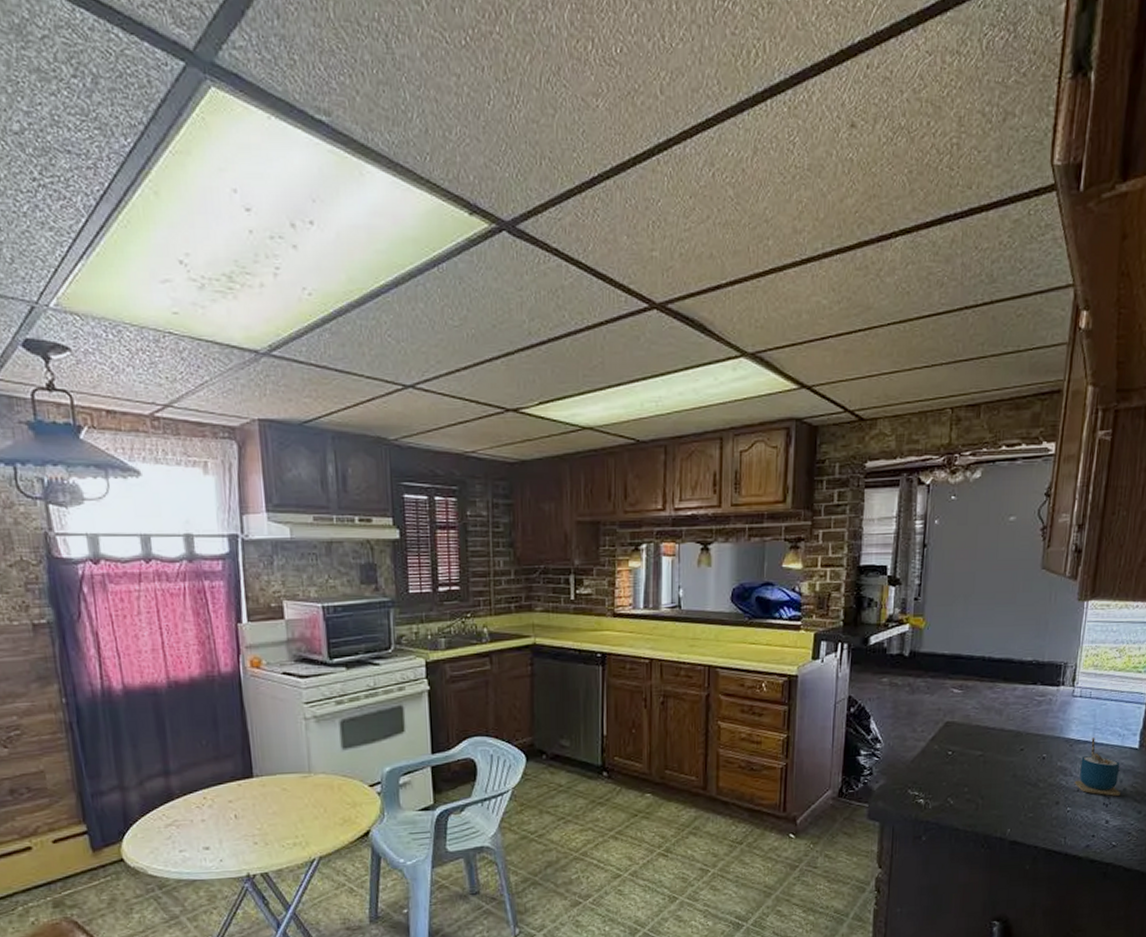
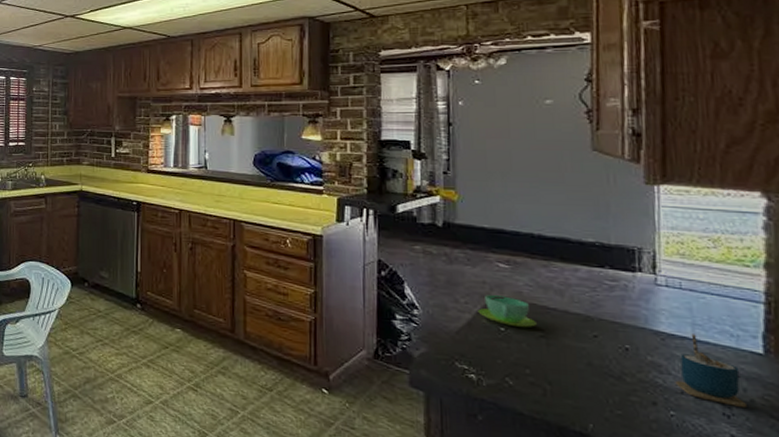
cup: none [931,721,979,750] -> present [478,295,538,328]

